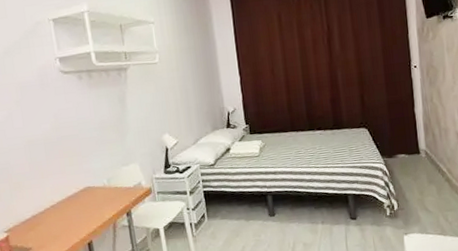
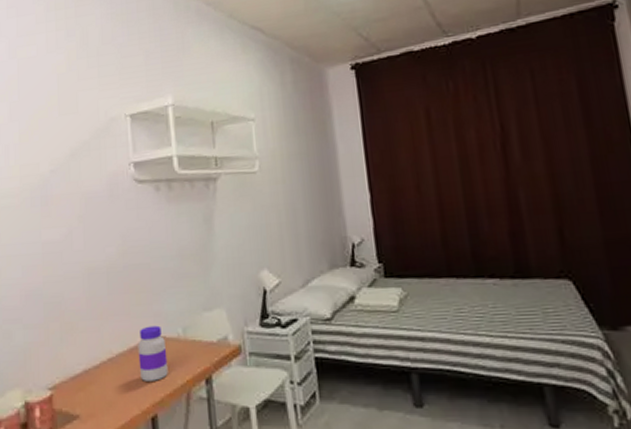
jar: none [73,179,98,219] -> present [138,325,168,381]

